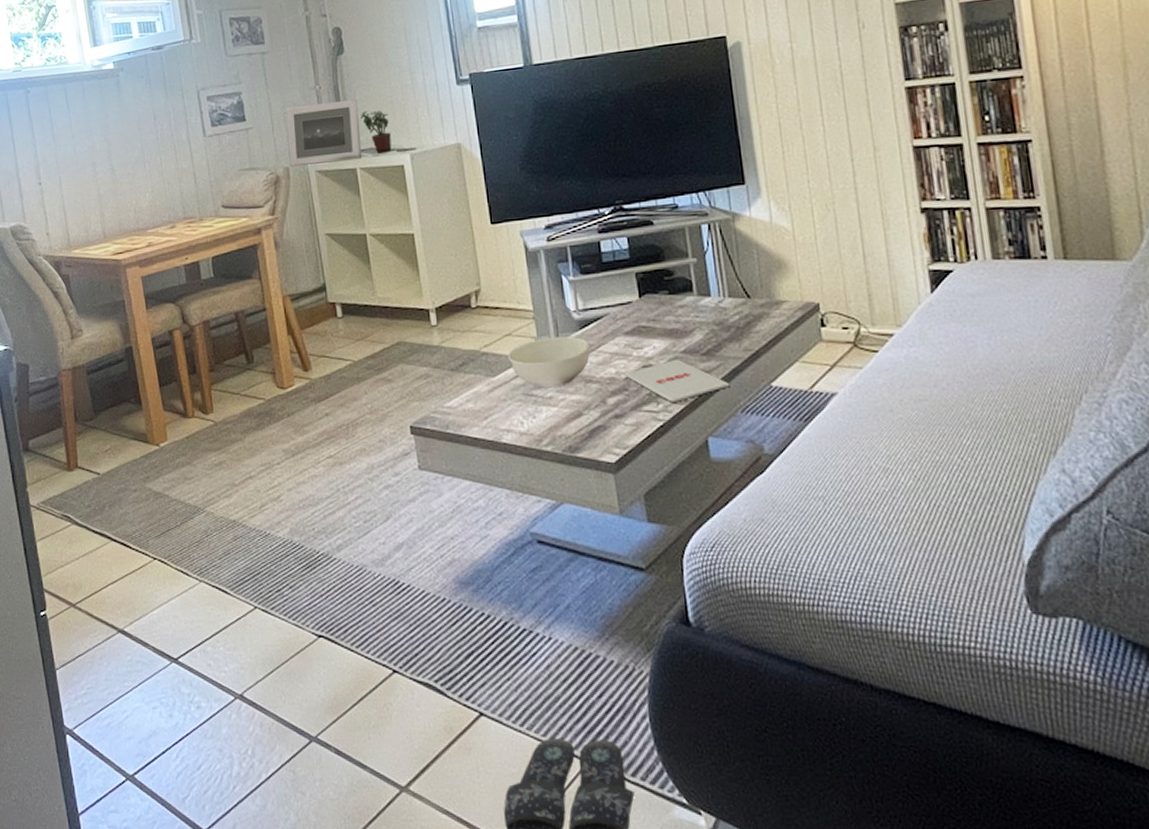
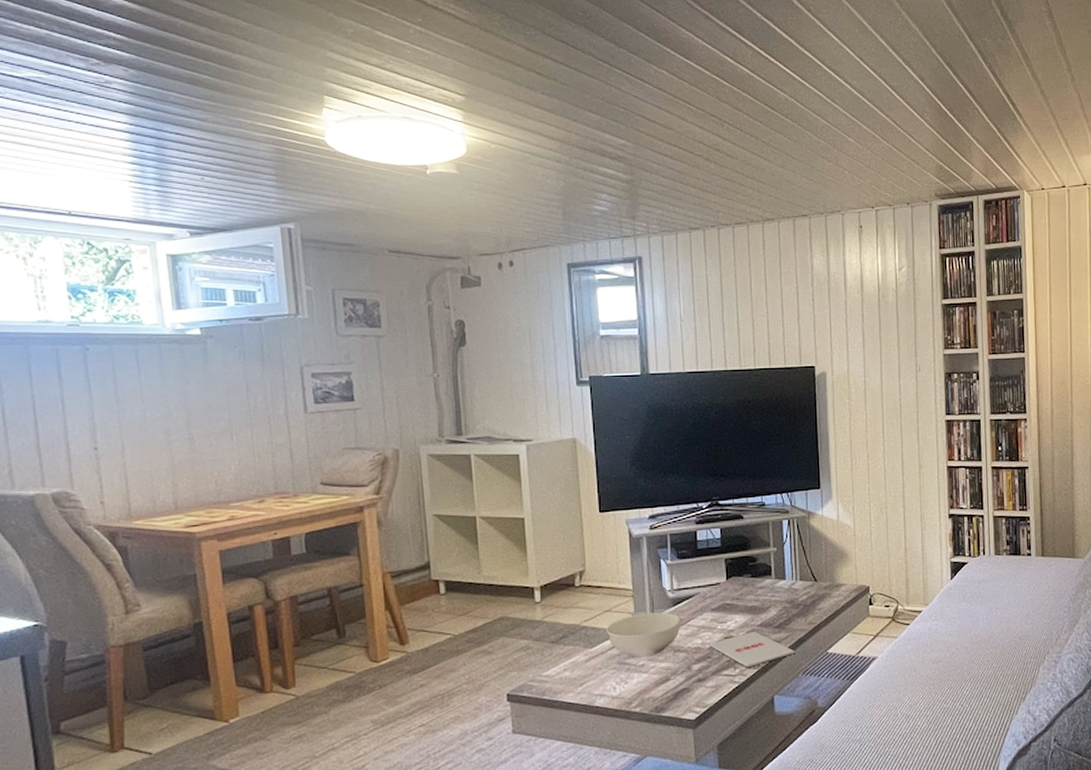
picture frame: present [286,98,362,168] -> none [400,389,478,450]
potted plant: present [360,111,392,154] -> none [478,402,508,442]

